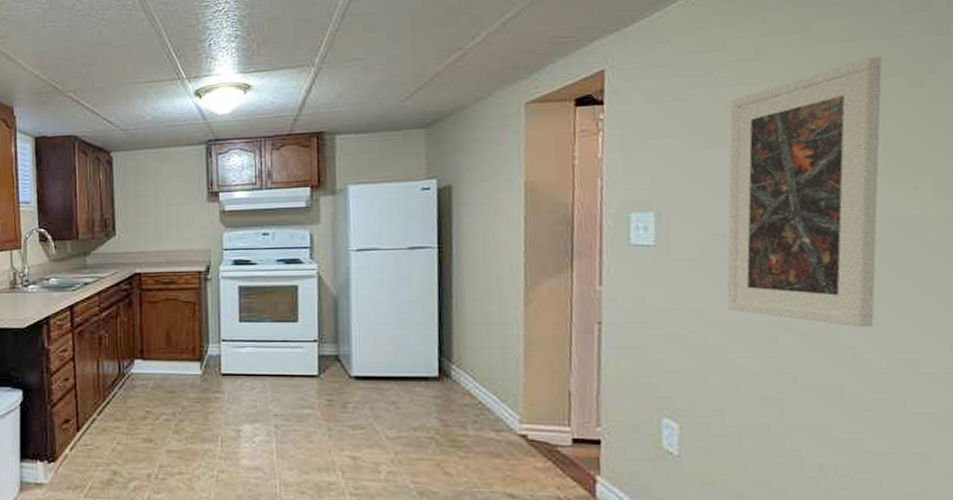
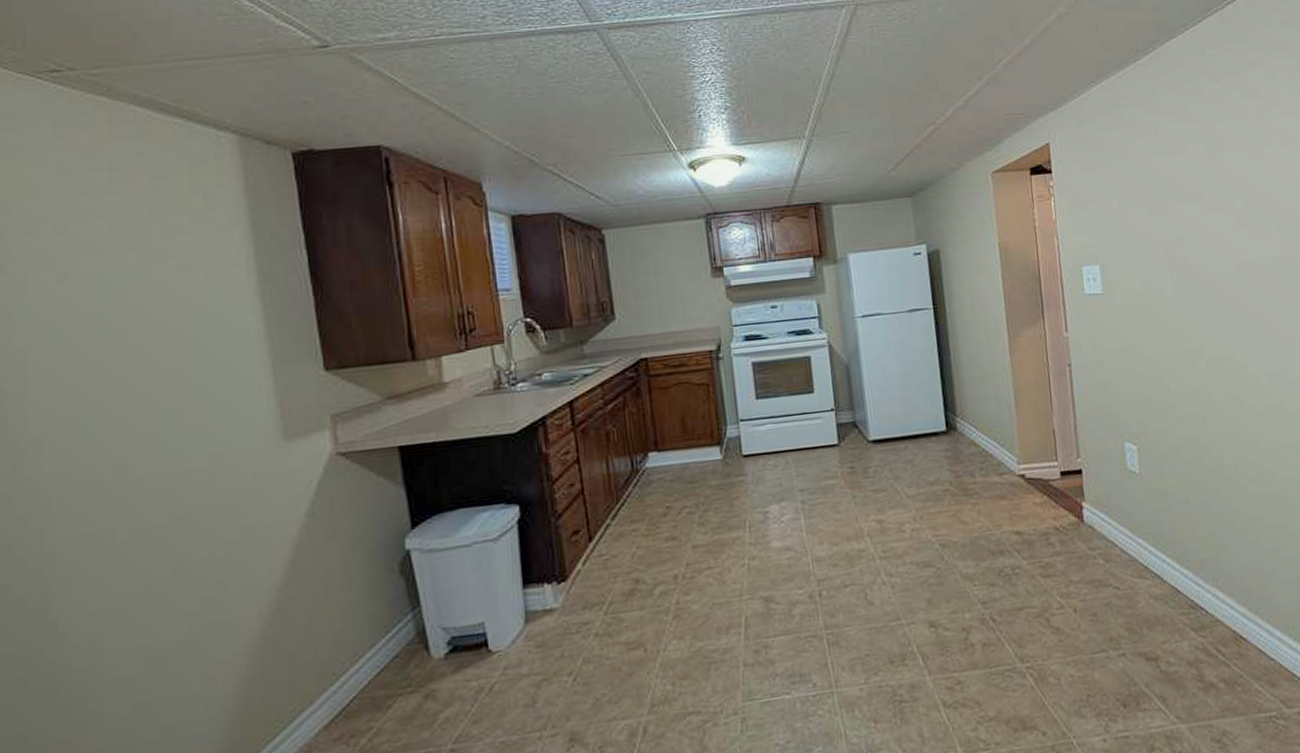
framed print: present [727,57,882,328] -> none [1142,134,1255,349]

